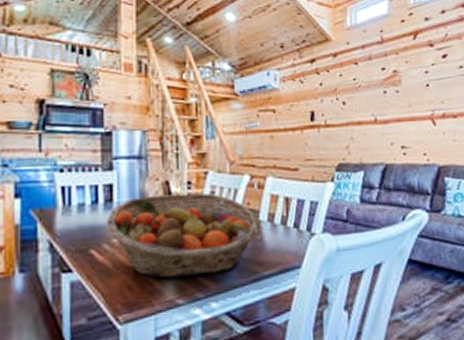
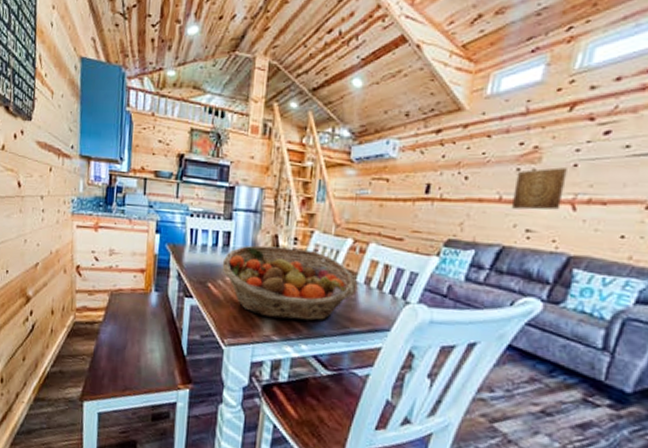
wall art: none [384,88,424,128] -> present [511,167,567,210]

